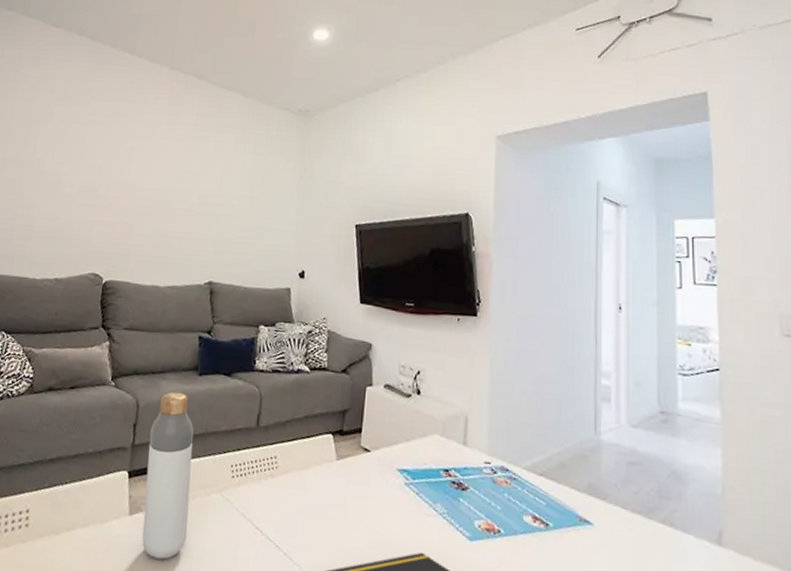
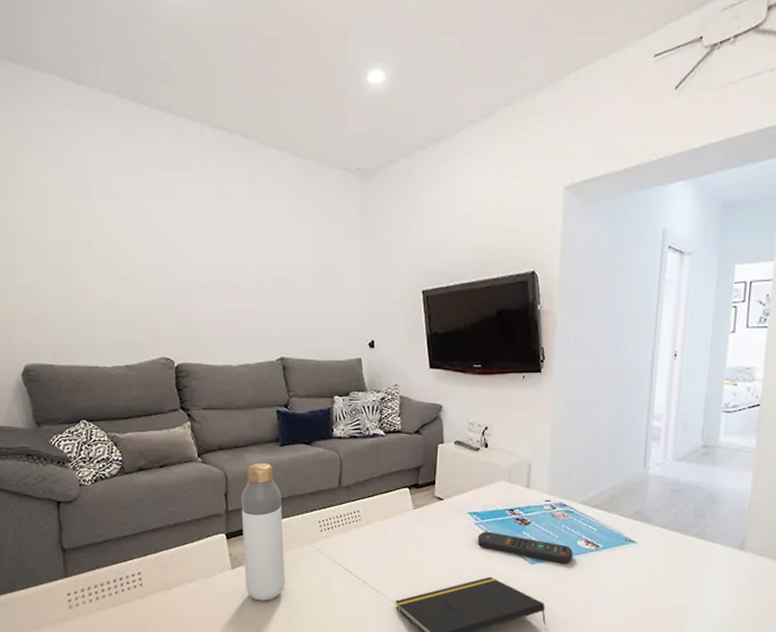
remote control: none [408,494,519,545] -> present [478,531,573,564]

